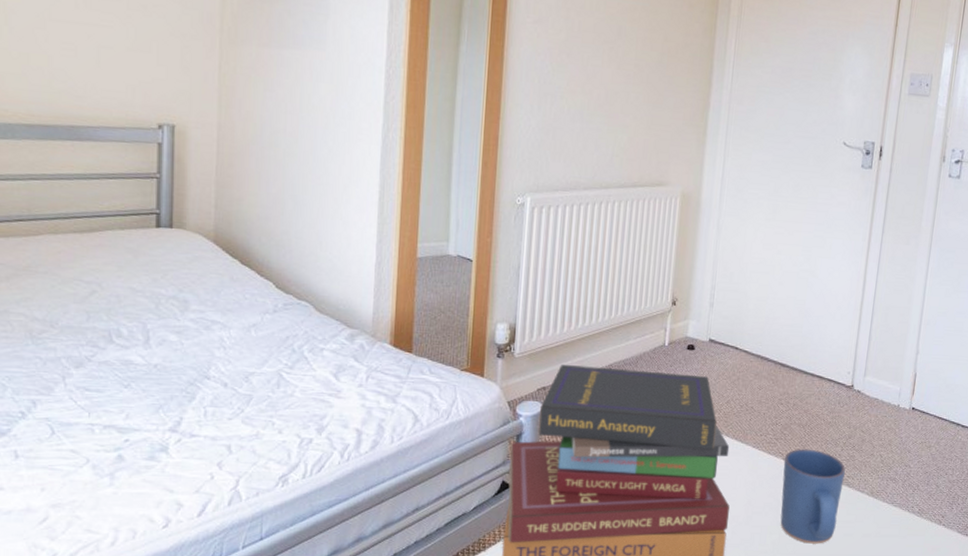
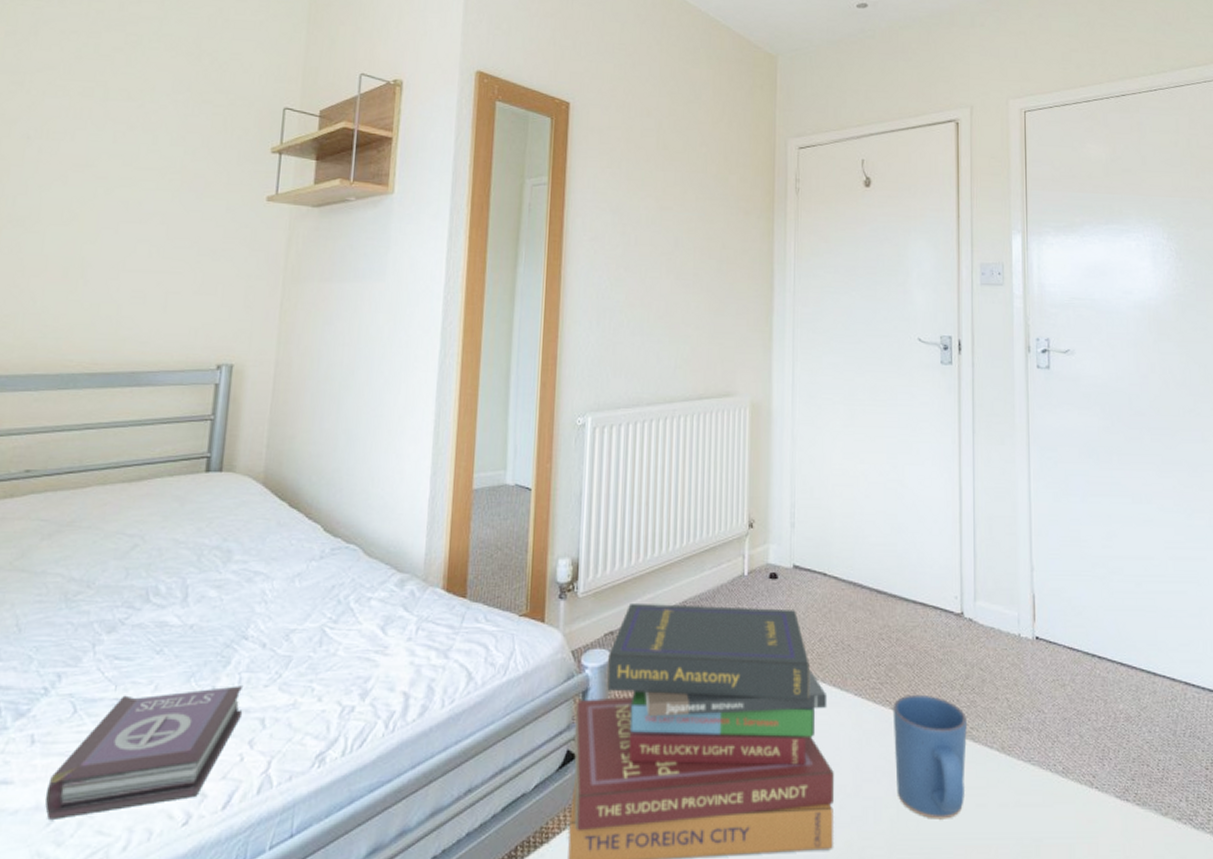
book: none [34,417,210,519] -> present [44,686,244,819]

